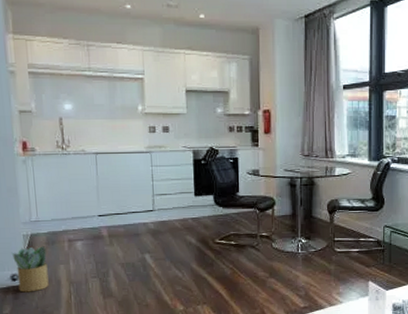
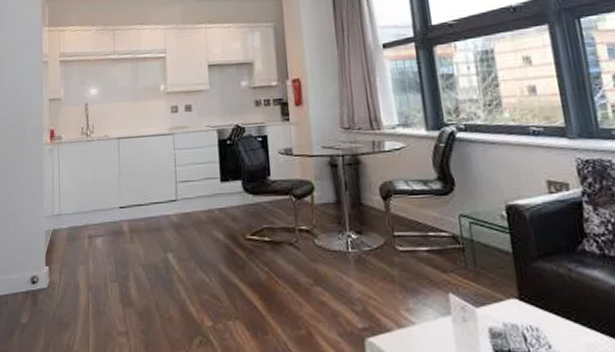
potted plant: present [11,246,49,293] -> none [33,243,67,298]

